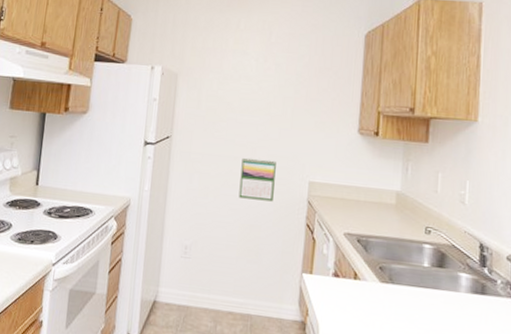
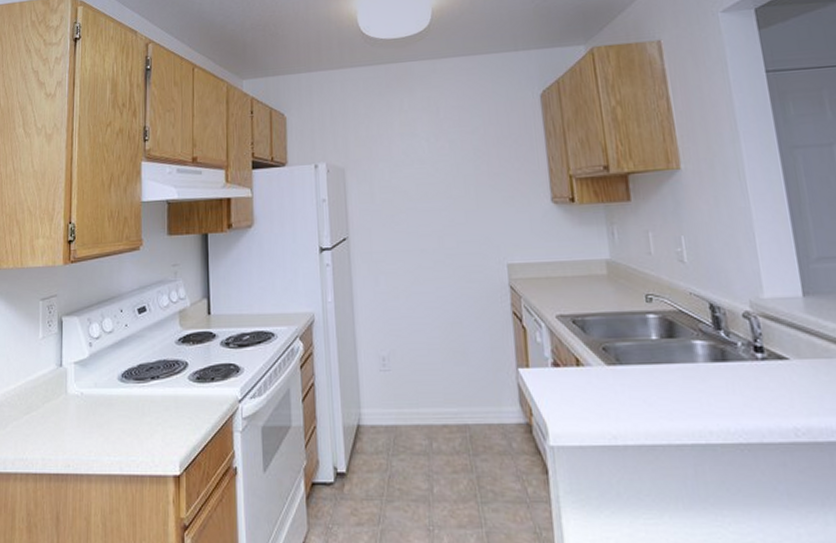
calendar: present [238,157,276,202] -> none [429,247,471,294]

